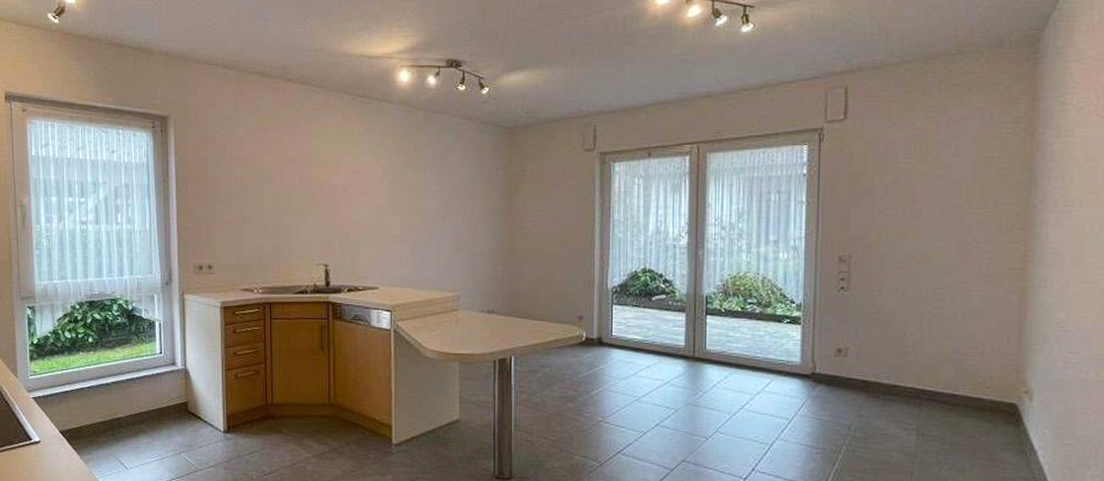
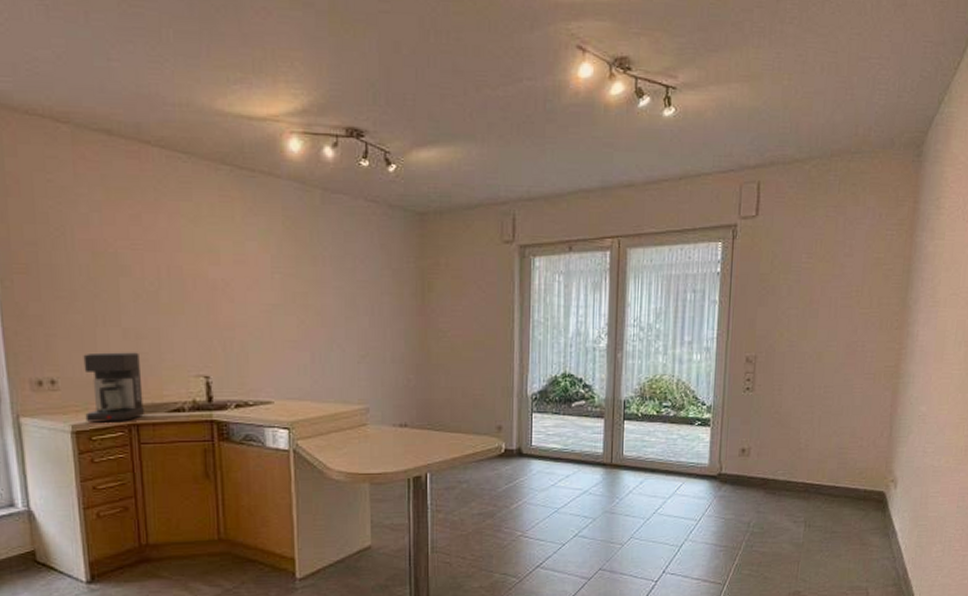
coffee maker: none [232,244,276,300] -> present [83,352,144,423]

